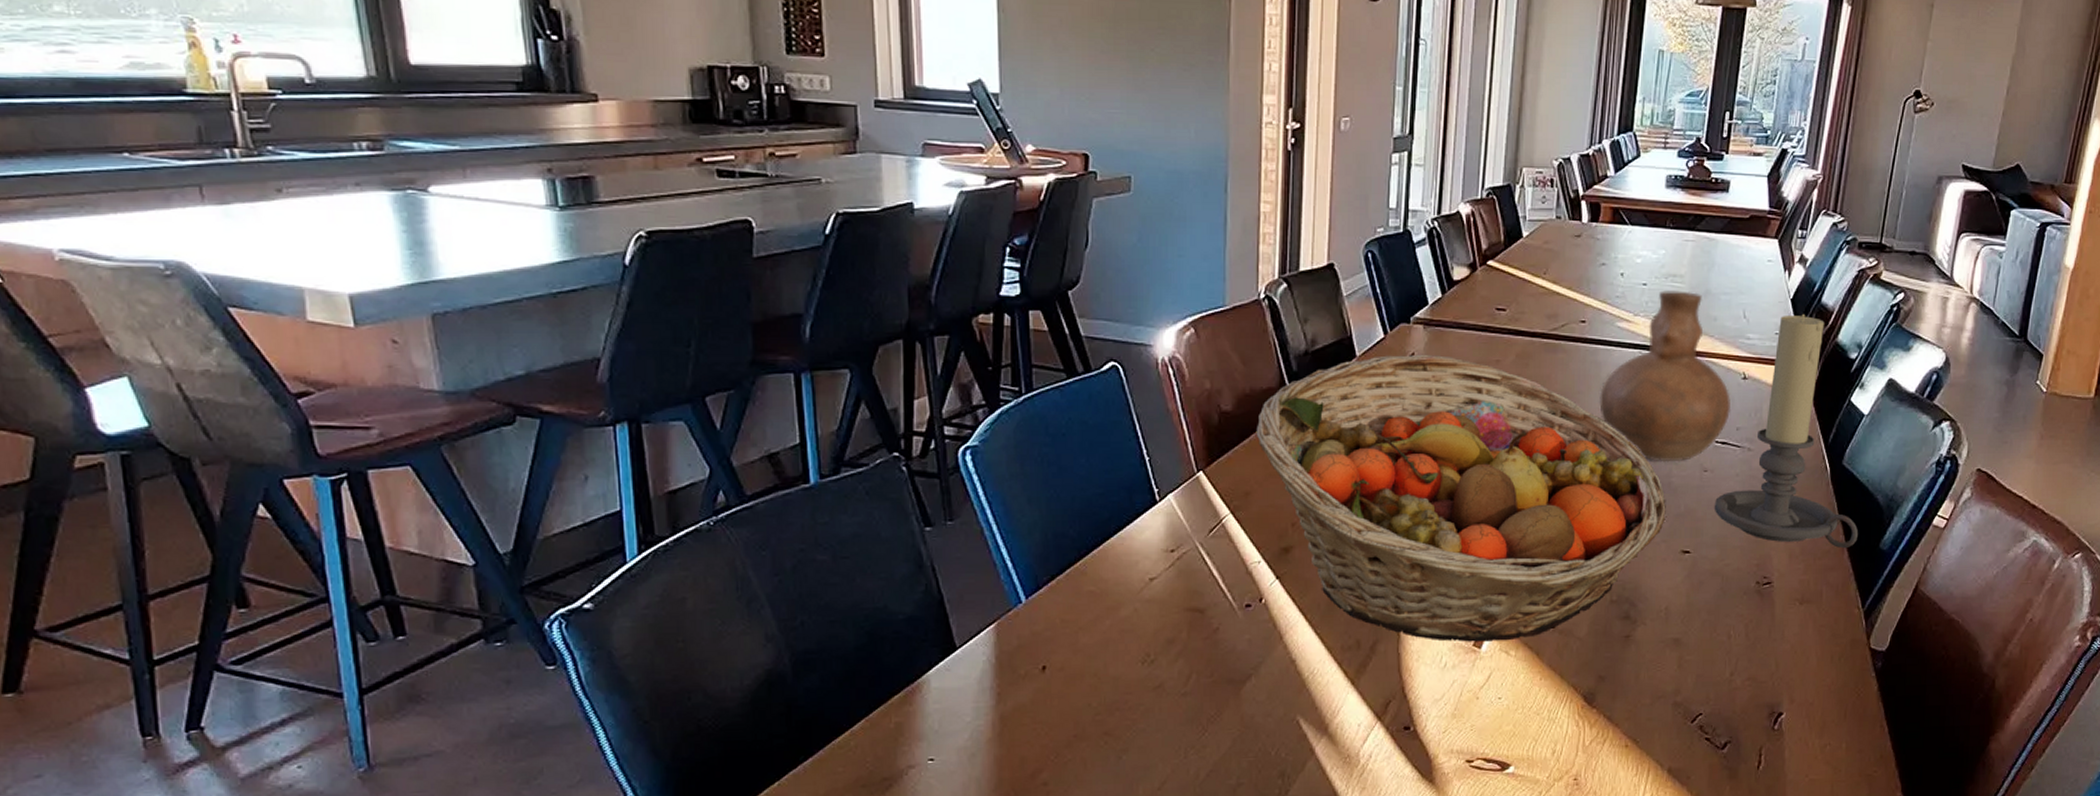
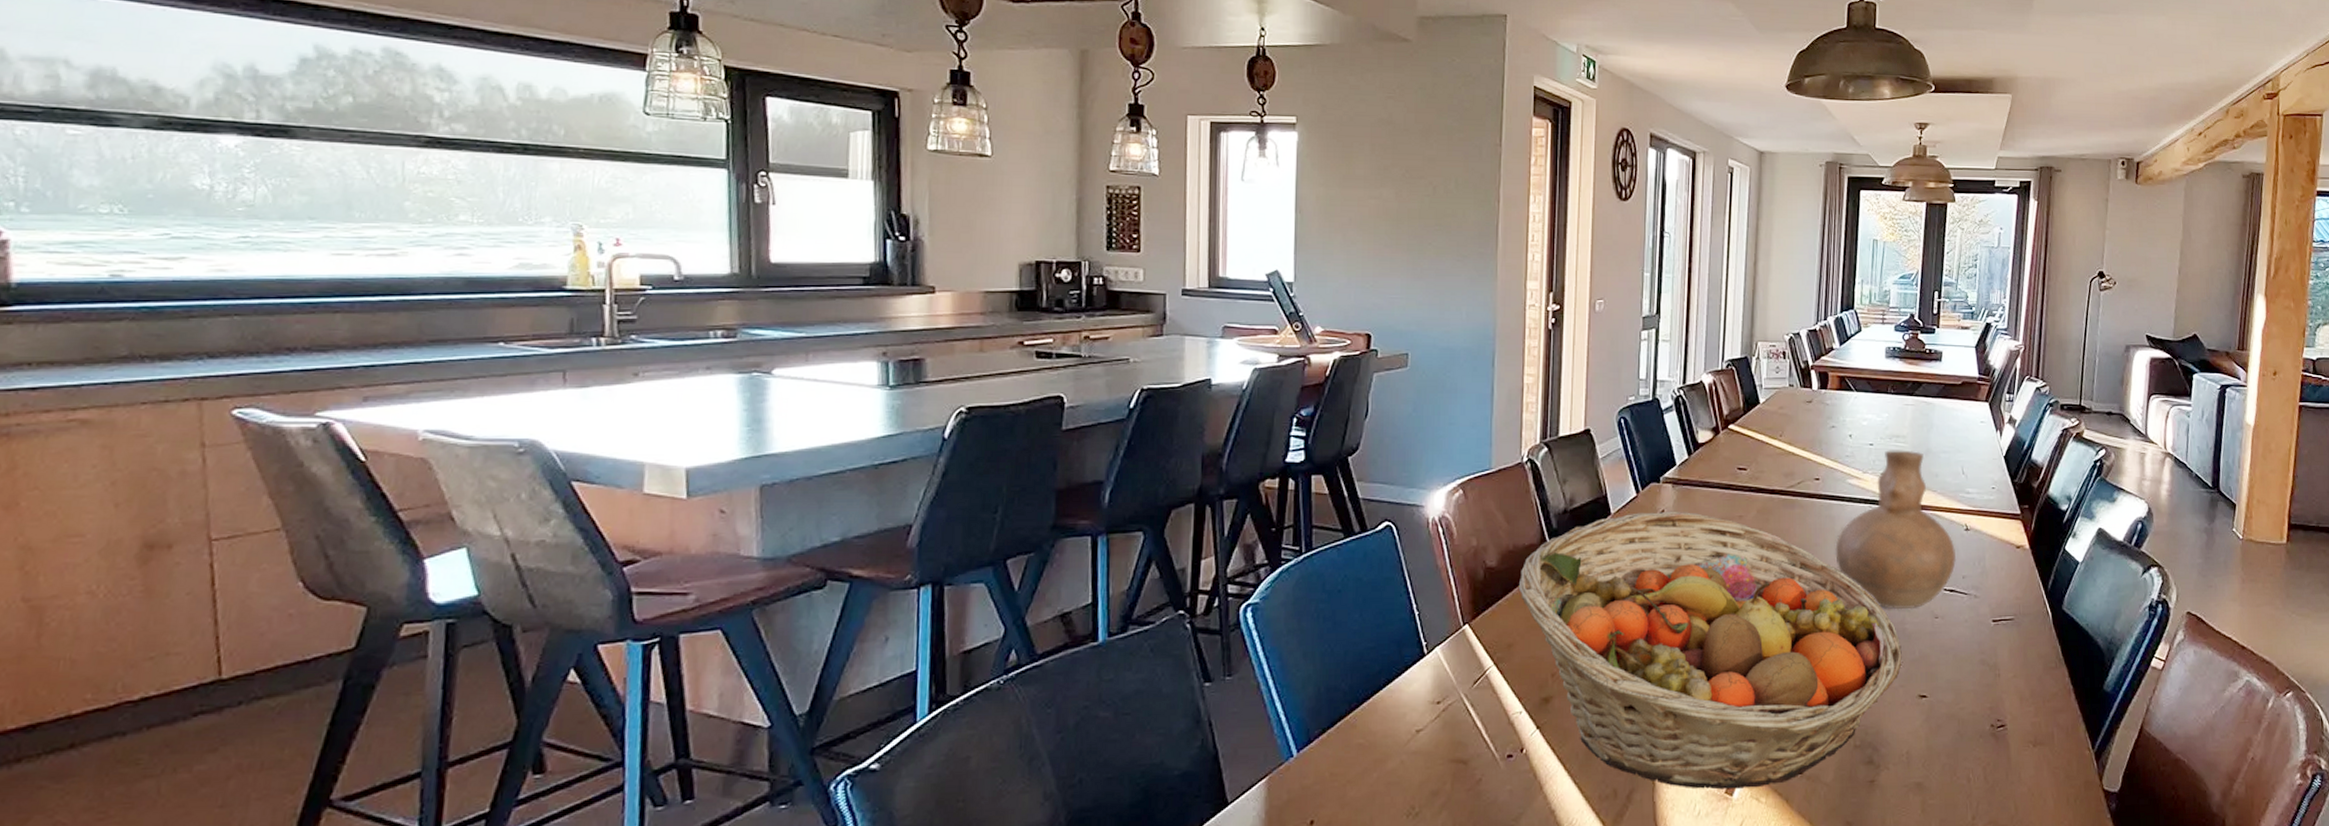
candle holder: present [1715,313,1858,549] -> none [1947,469,2082,691]

